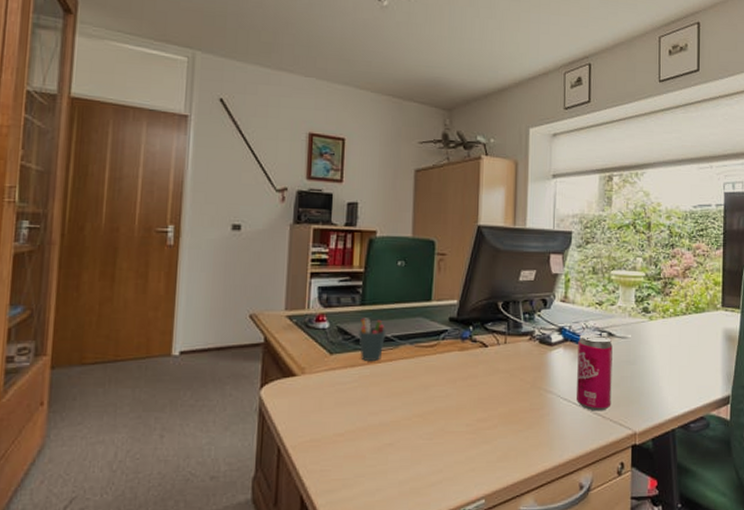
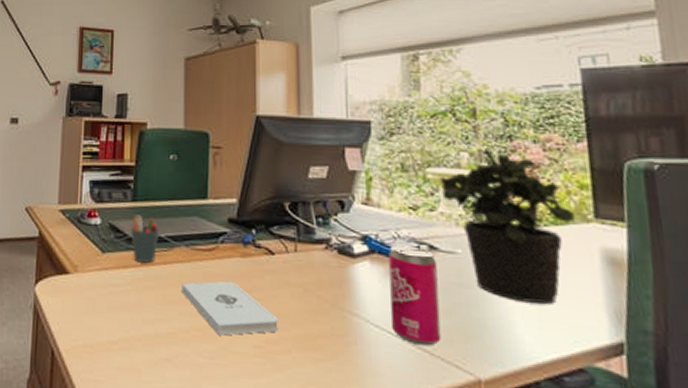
notepad: none [405,372,488,419] -> present [182,281,278,336]
potted plant: none [620,255,709,372] -> present [439,149,574,304]

